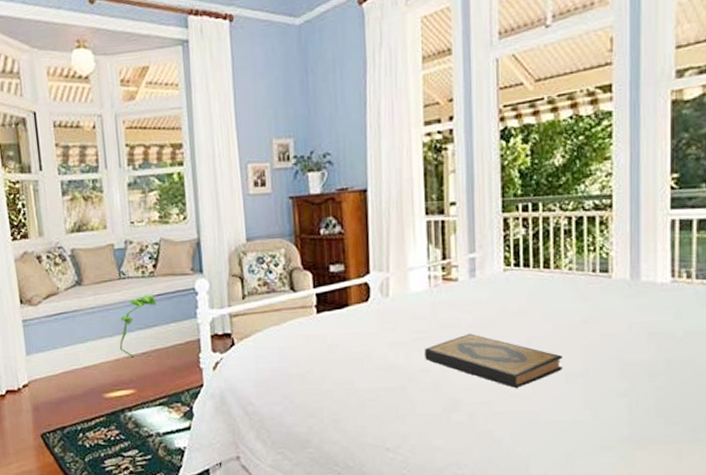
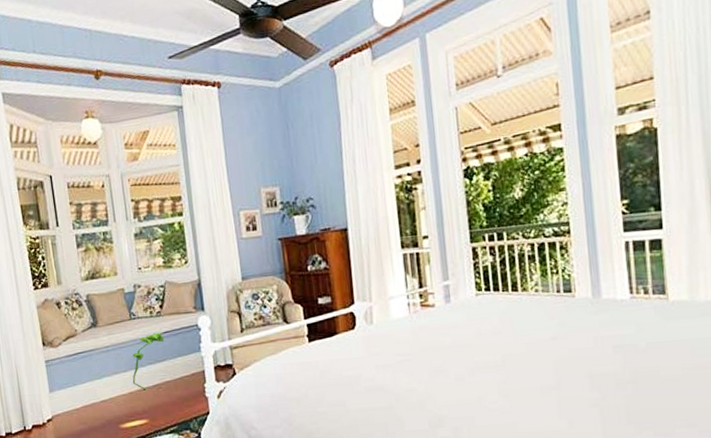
hardback book: present [425,333,563,388] -> none [409,354,537,402]

